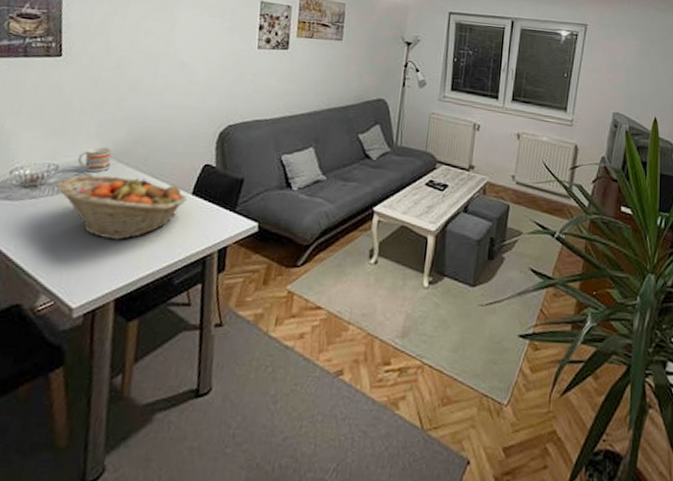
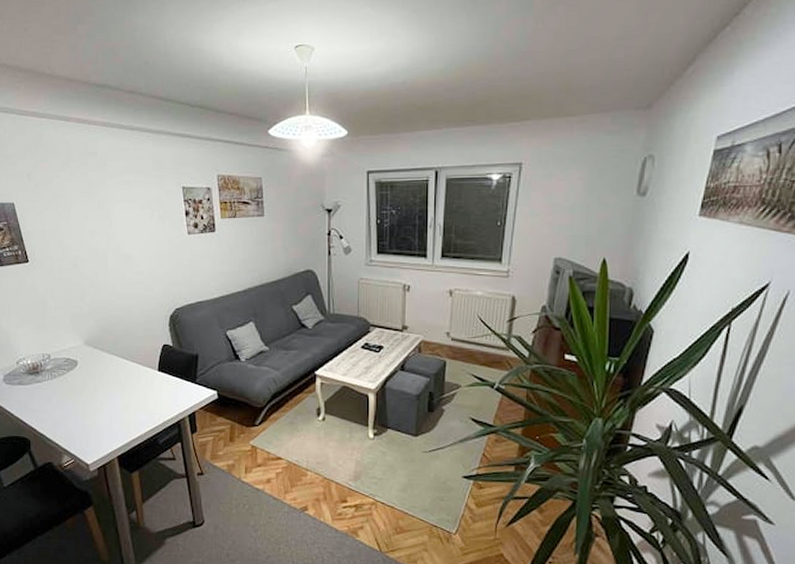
fruit basket: present [56,175,187,241] -> none [53,360,155,412]
mug: present [77,146,112,173] -> none [63,336,89,359]

